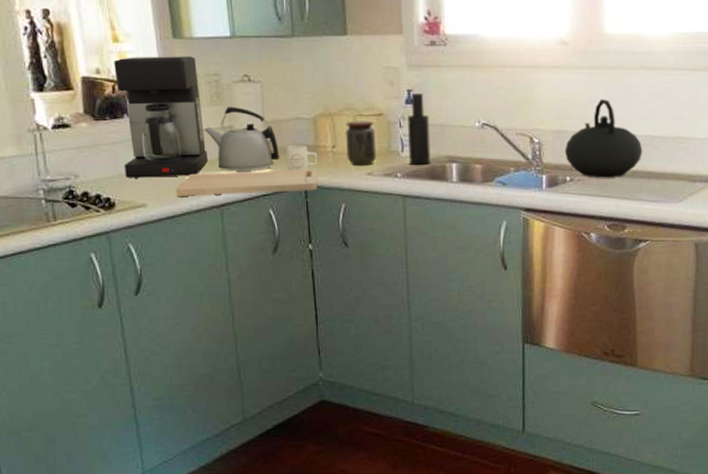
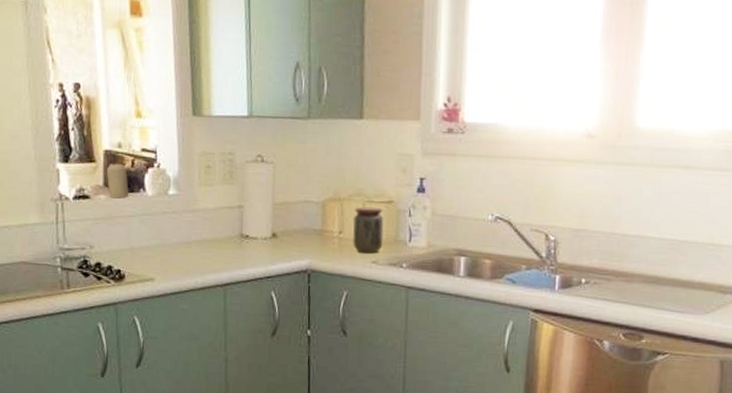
candle: none [85,89,112,126] -> present [106,163,129,199]
coffee maker: present [114,56,208,178] -> none [135,132,216,253]
cutting board: present [176,169,318,198] -> none [183,251,322,276]
kettle: present [204,106,280,173] -> none [214,185,287,253]
mug: present [286,144,318,170] -> none [292,228,324,255]
soap dispenser: present [408,92,431,165] -> none [416,181,441,257]
teapot: present [564,98,643,177] -> none [581,197,669,282]

